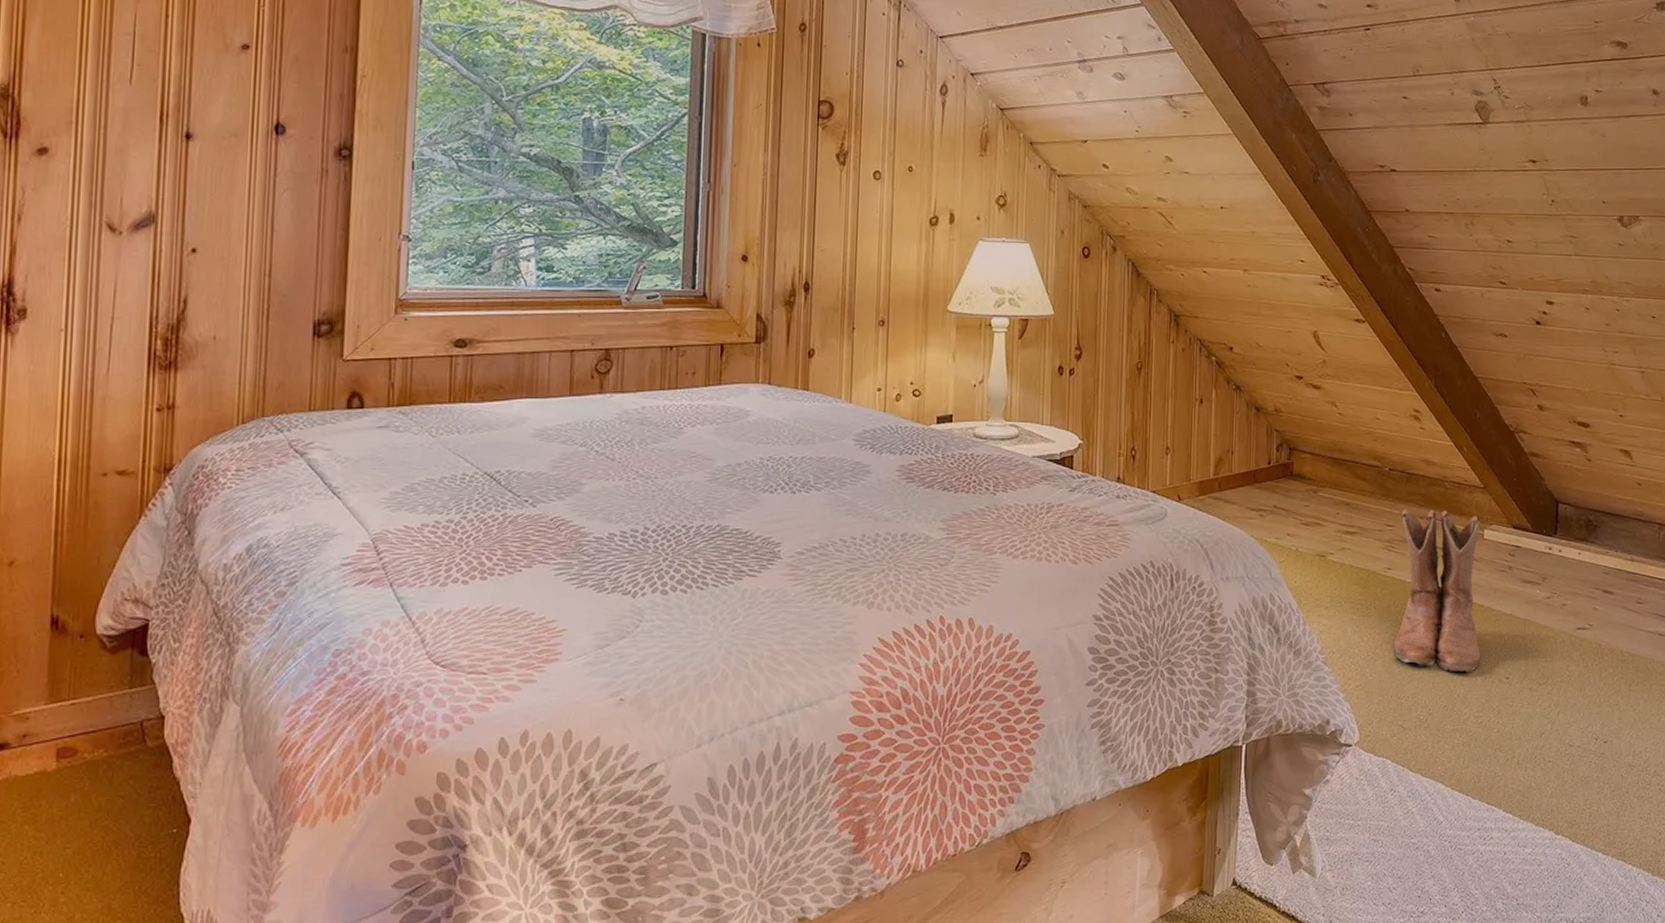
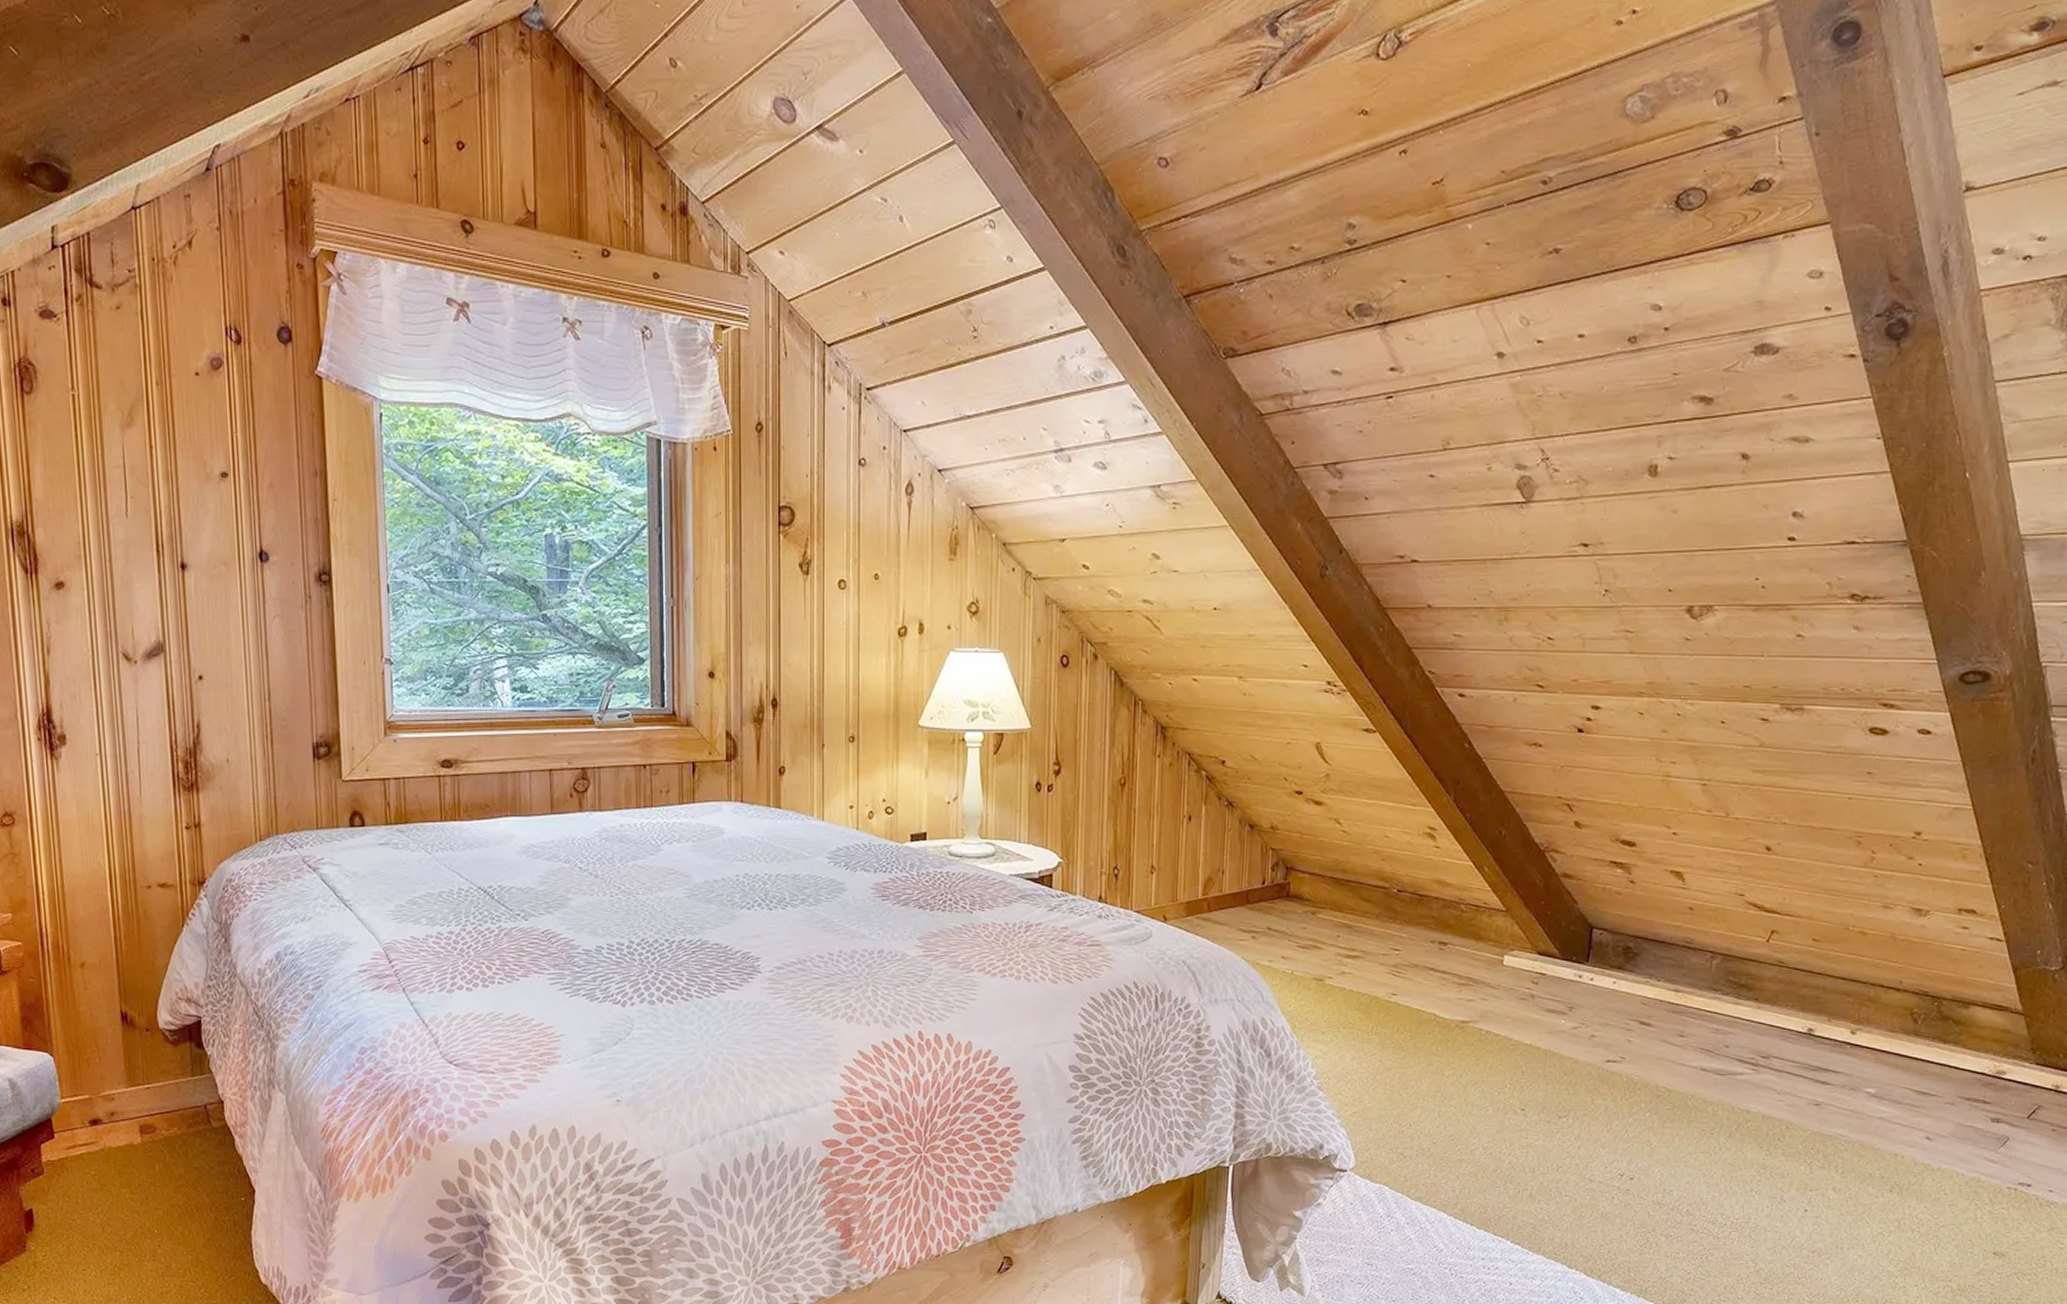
boots: present [1393,509,1481,674] -> none [1395,932,1501,1104]

